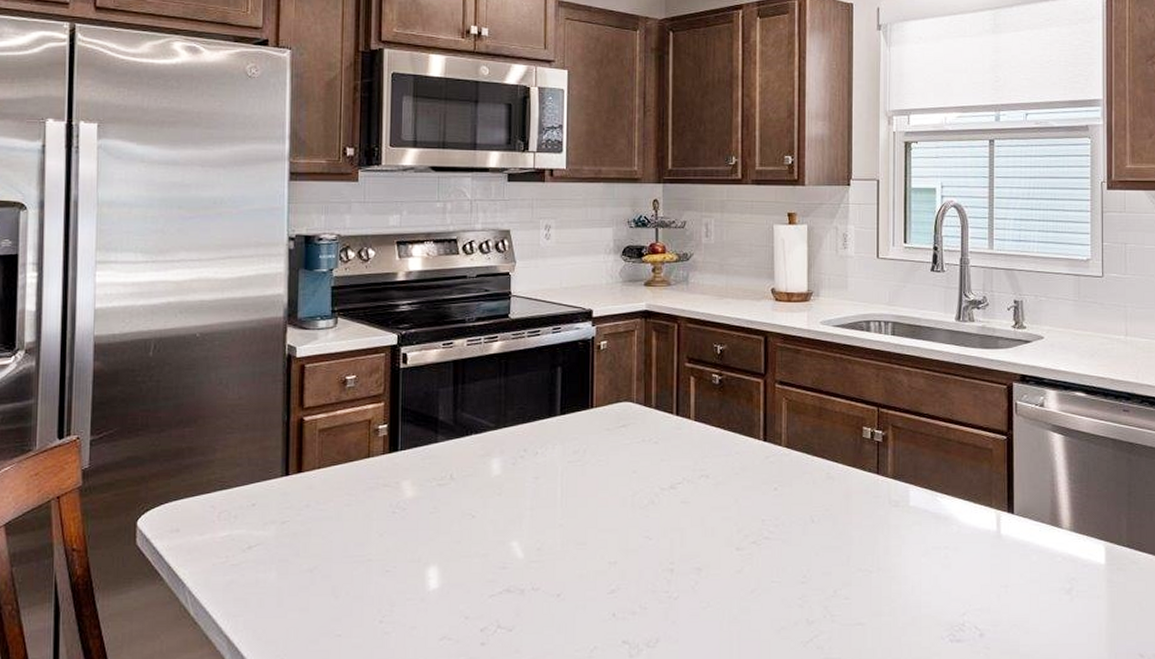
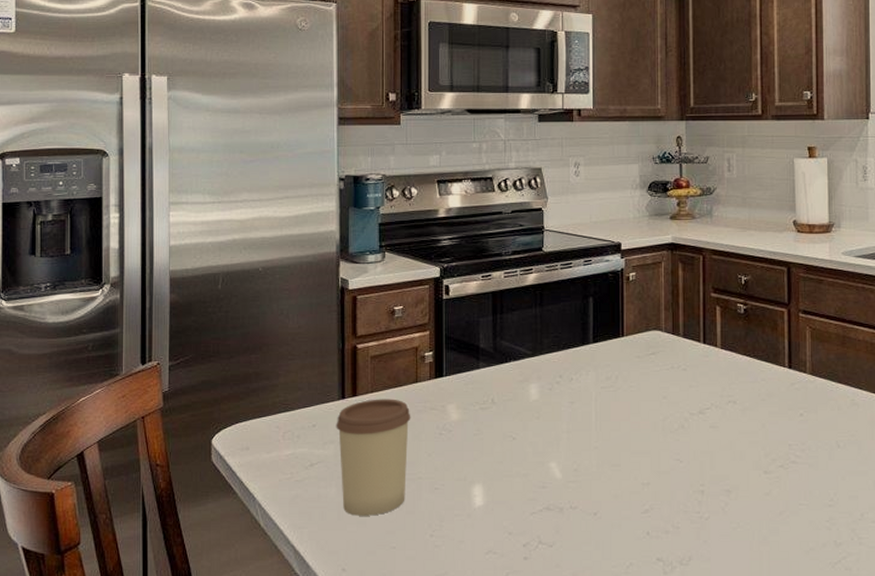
cup: none [278,475,362,602] -> present [336,399,411,516]

